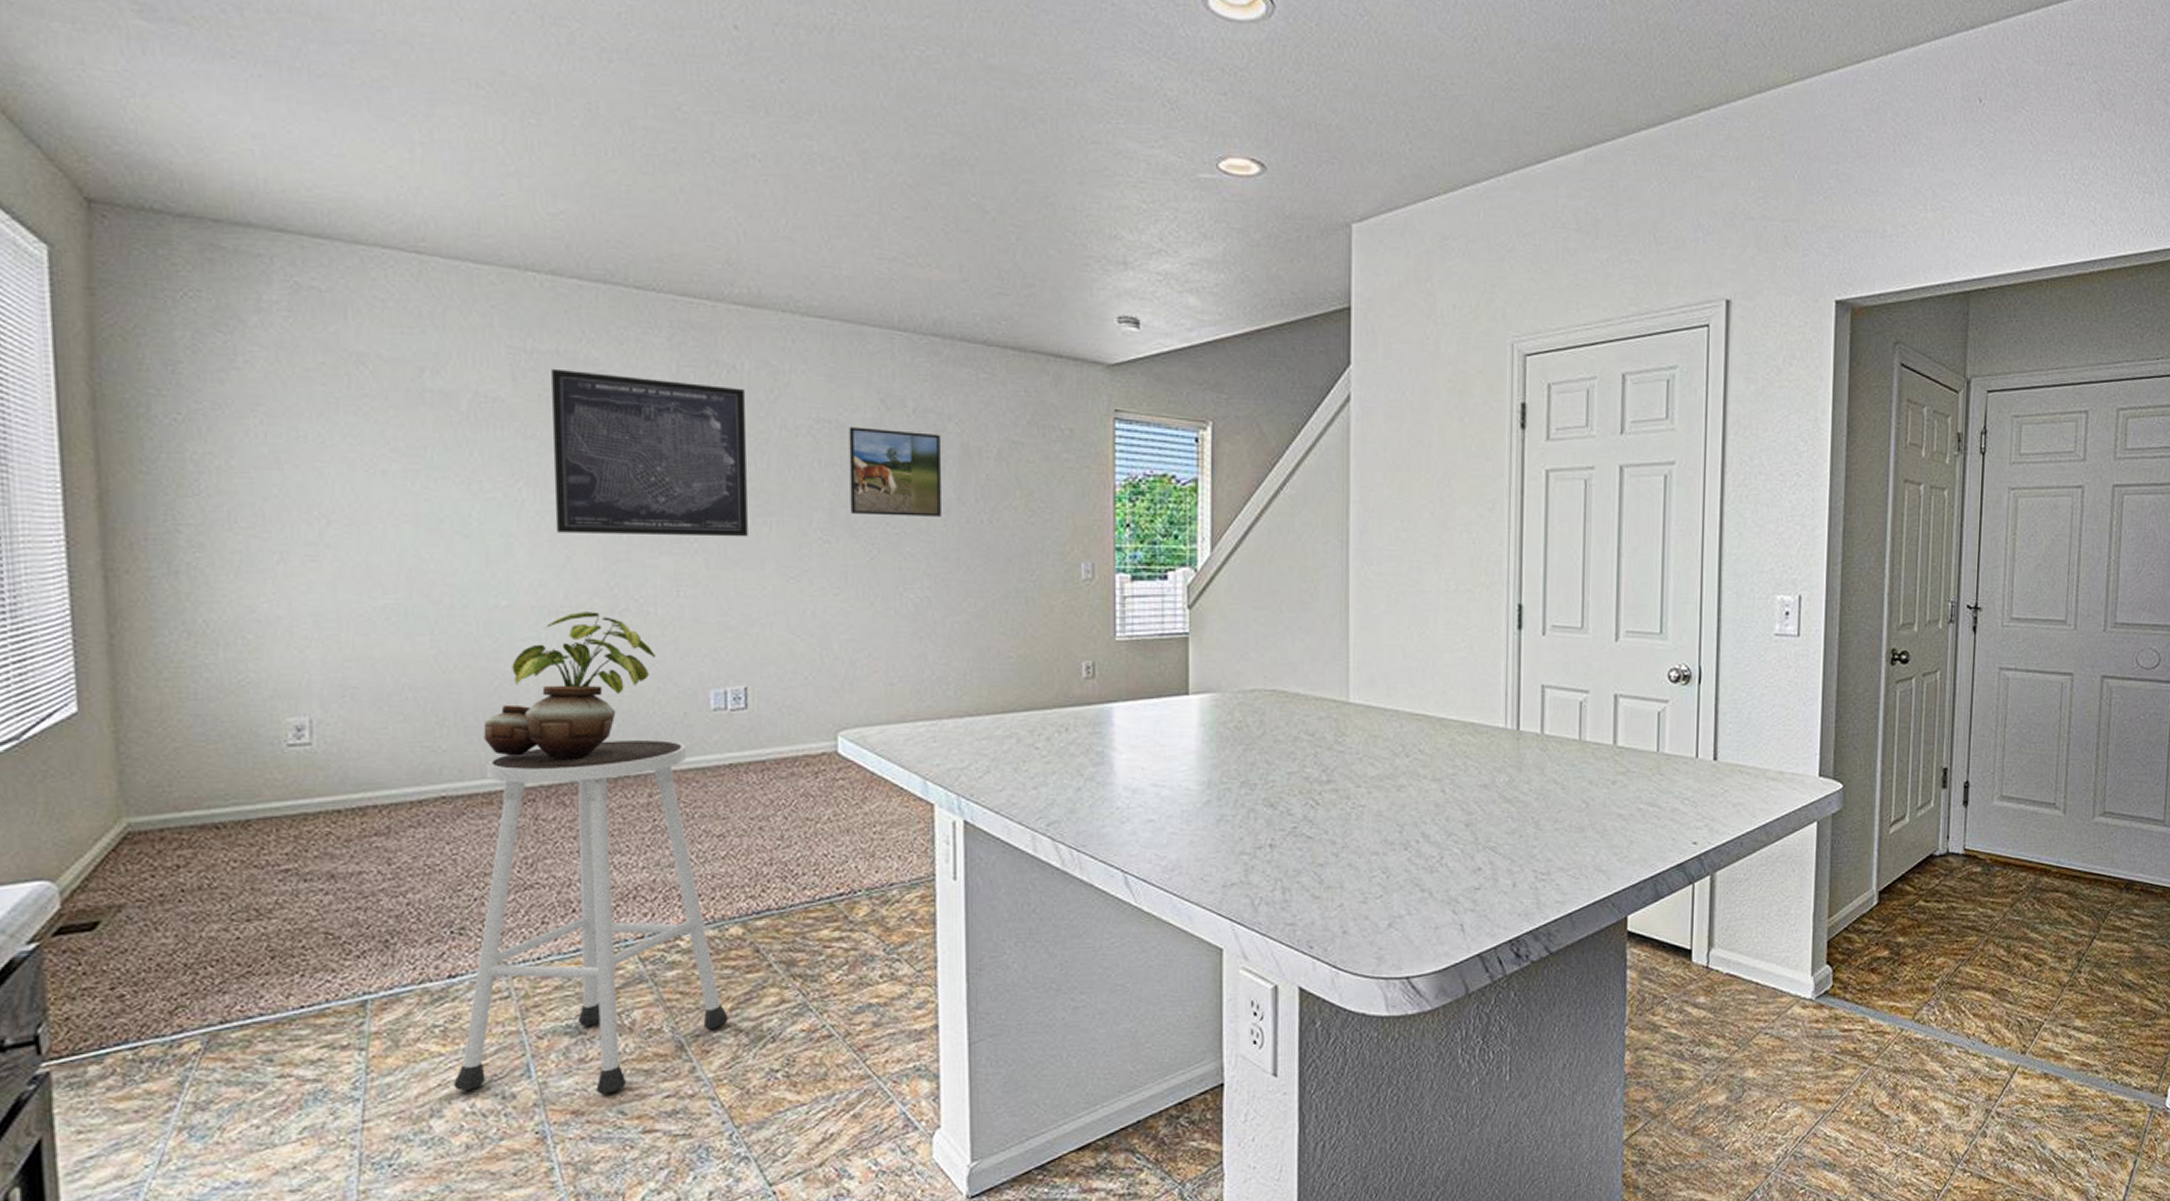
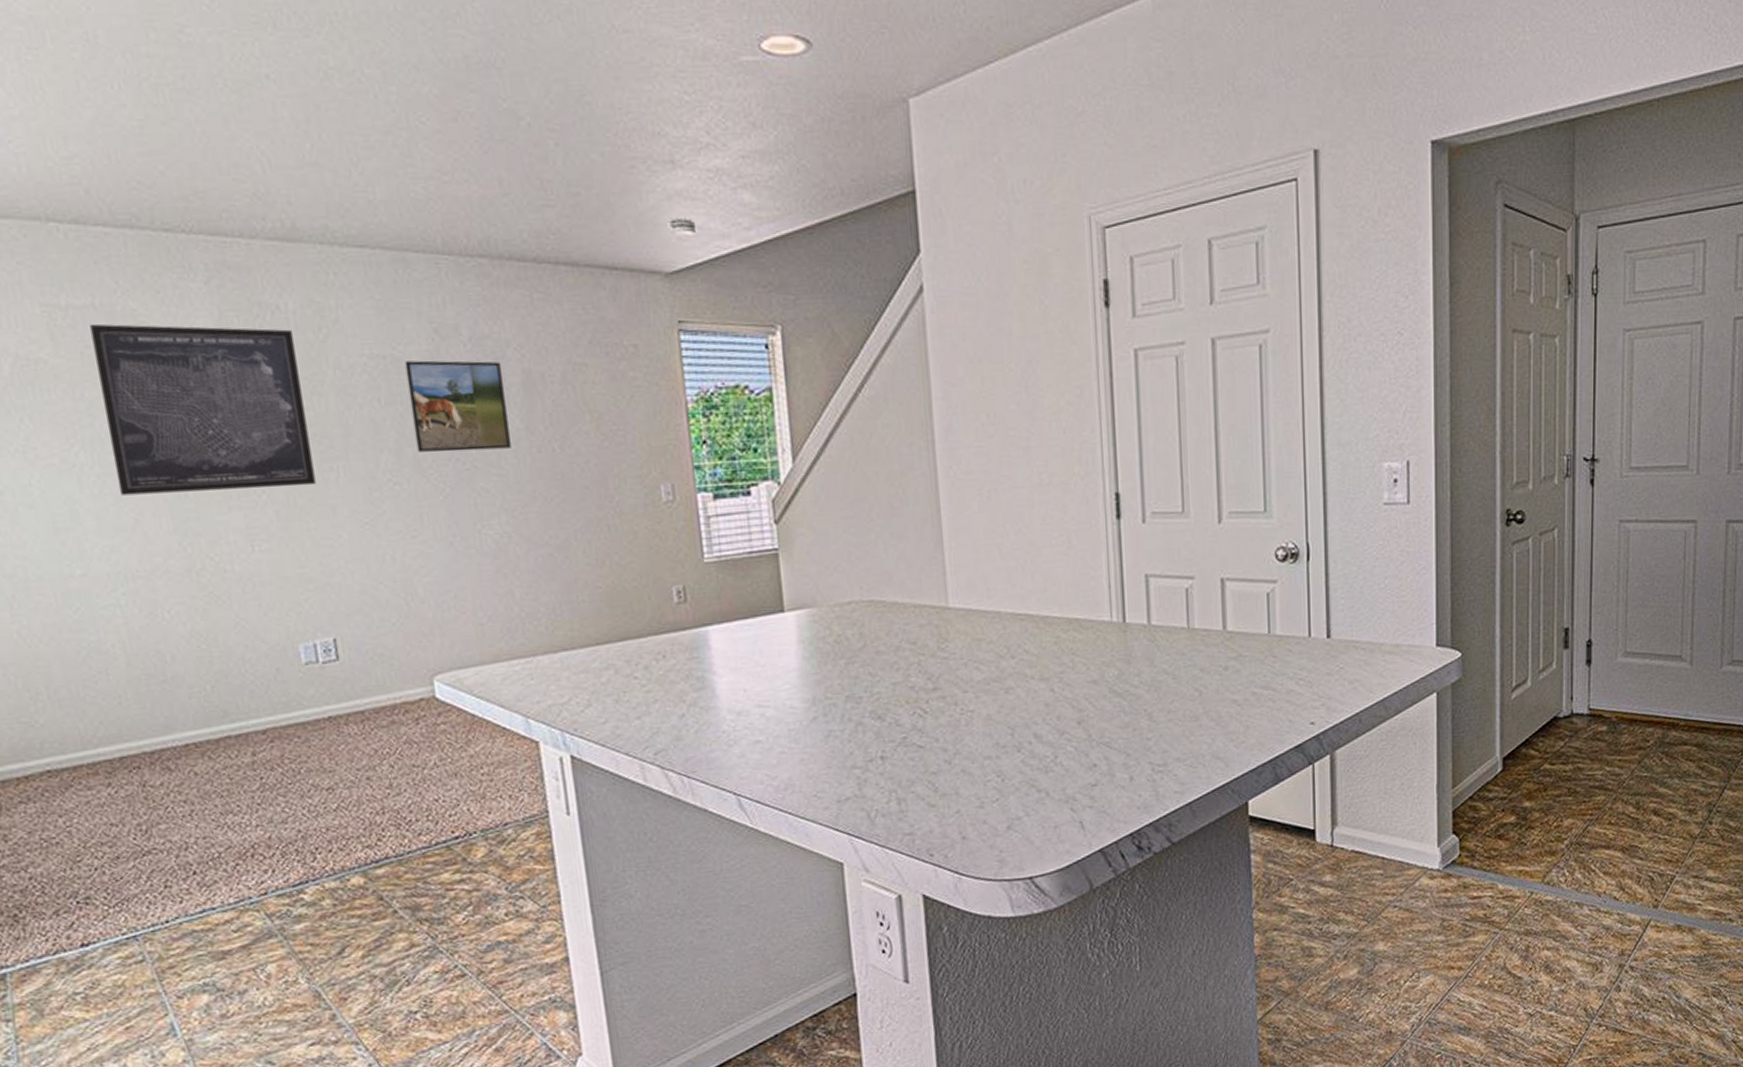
stool: present [453,739,728,1094] -> none [86,697,362,1053]
potted plant: present [483,612,655,759] -> none [77,573,239,726]

